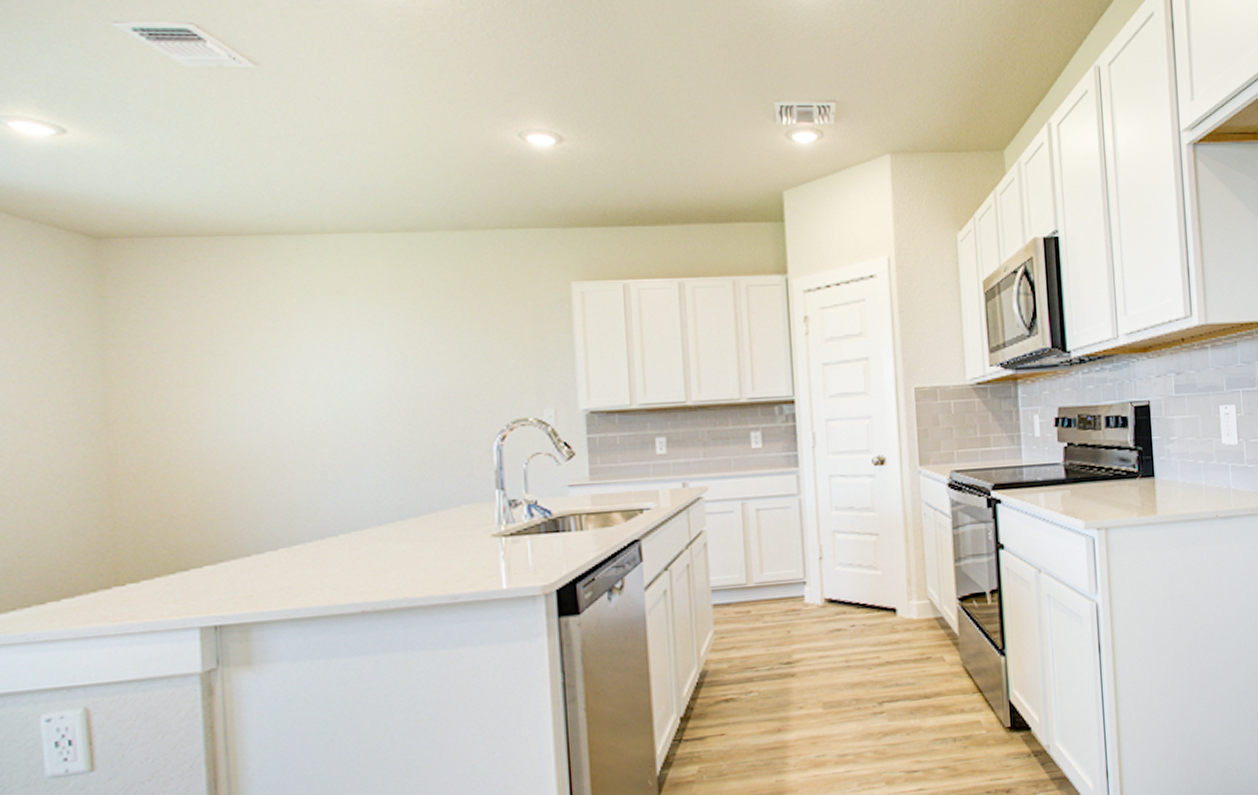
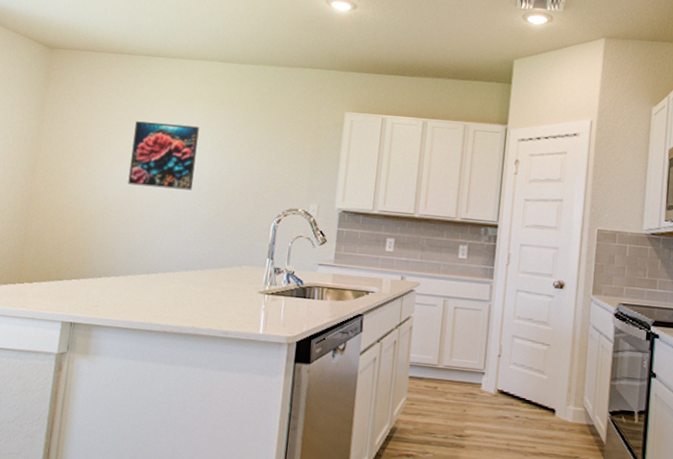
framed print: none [260,326,367,421] -> present [128,121,199,191]

